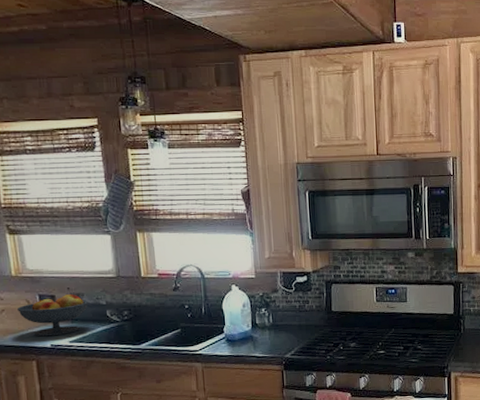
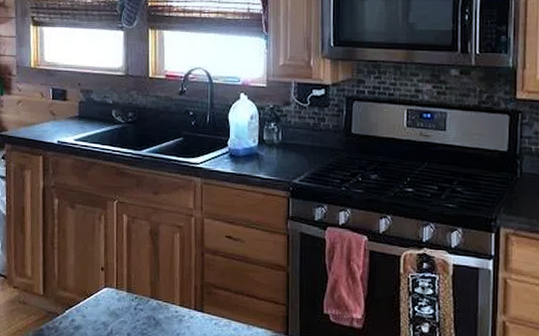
fruit bowl: present [17,294,89,337] -> none [32,90,97,132]

